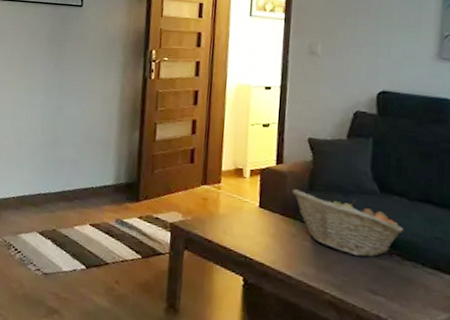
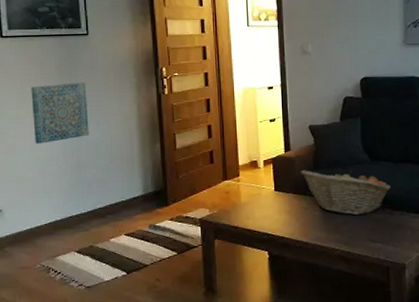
wall art: none [16,52,73,113] -> present [31,82,89,144]

